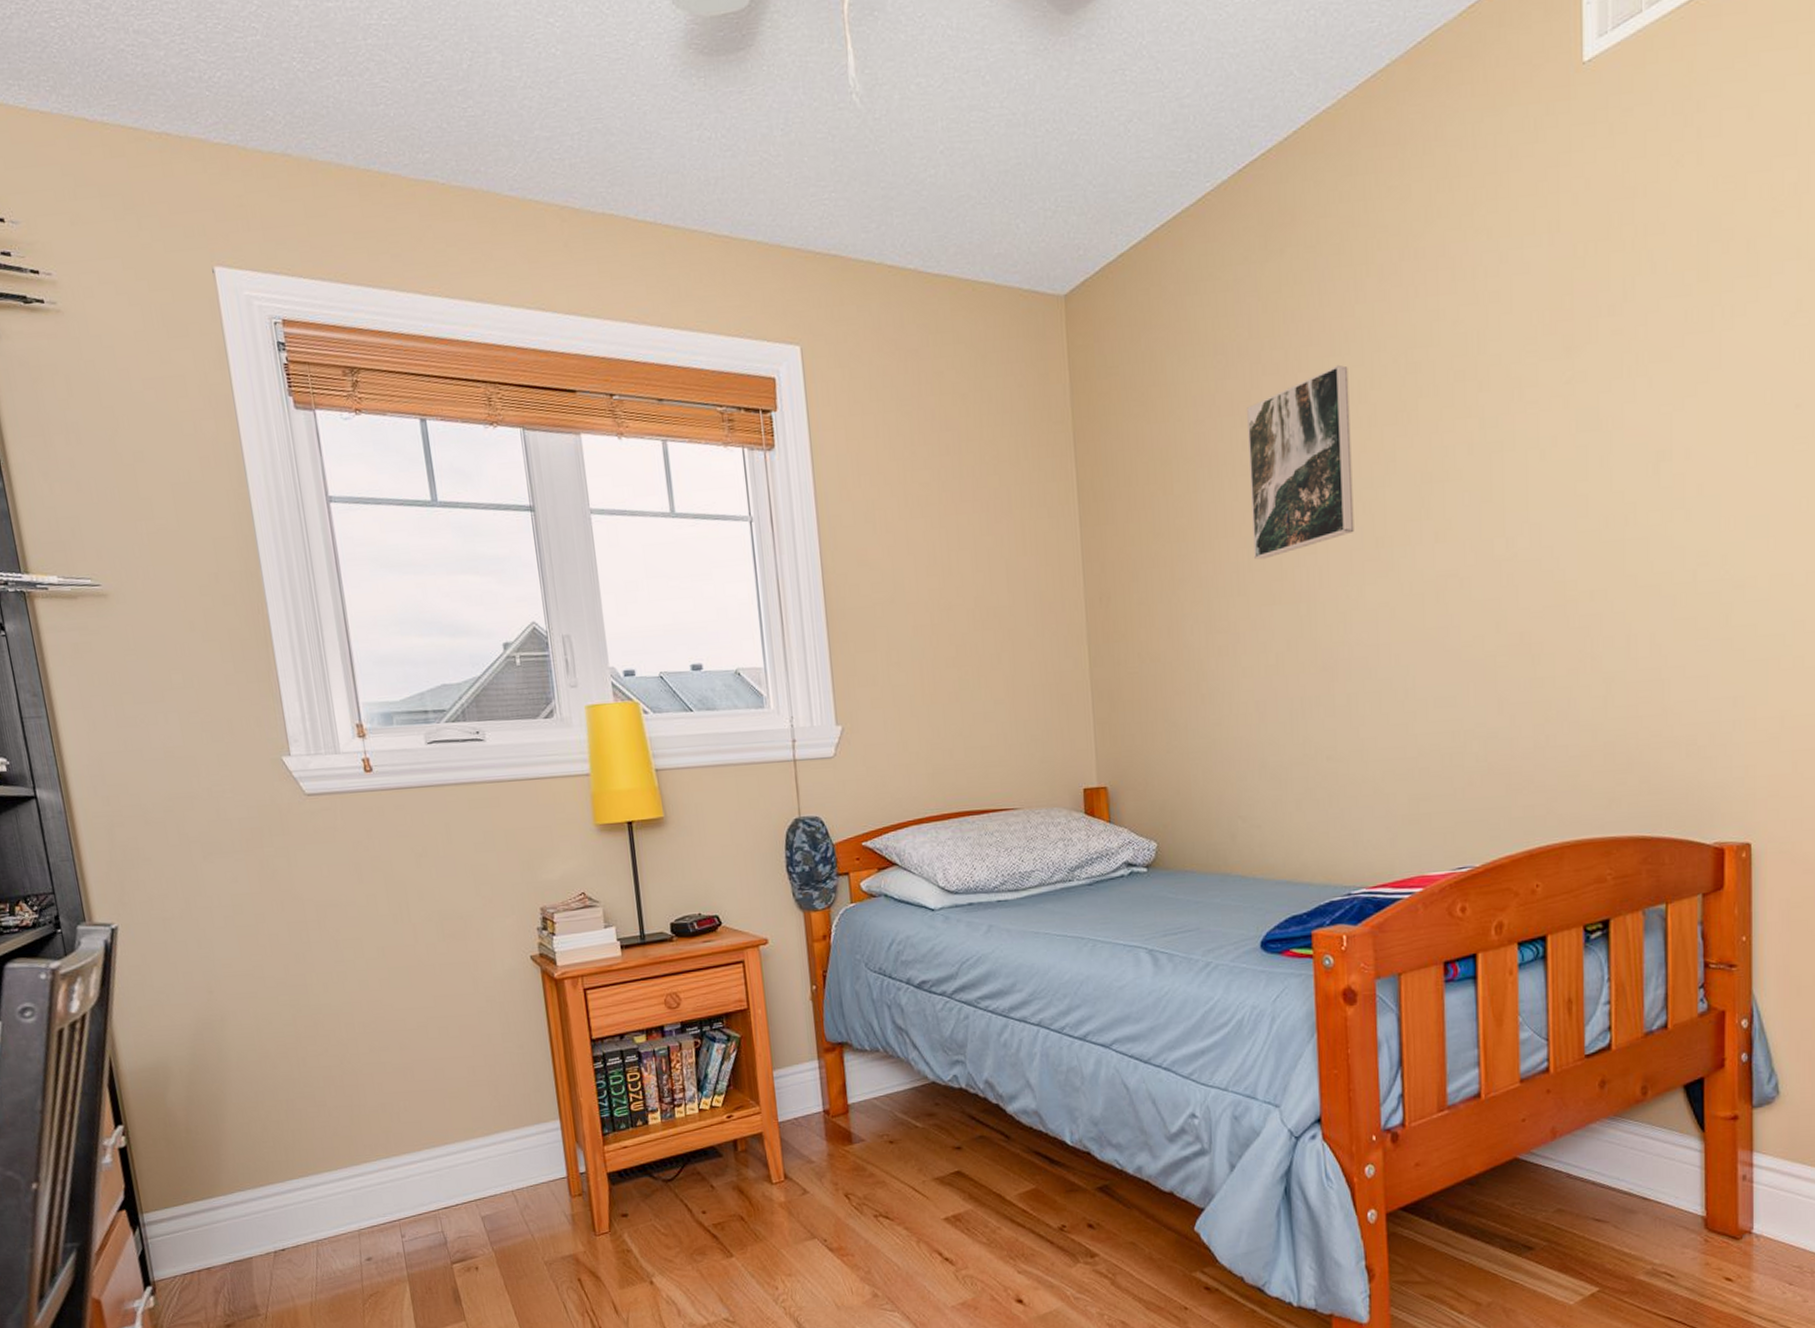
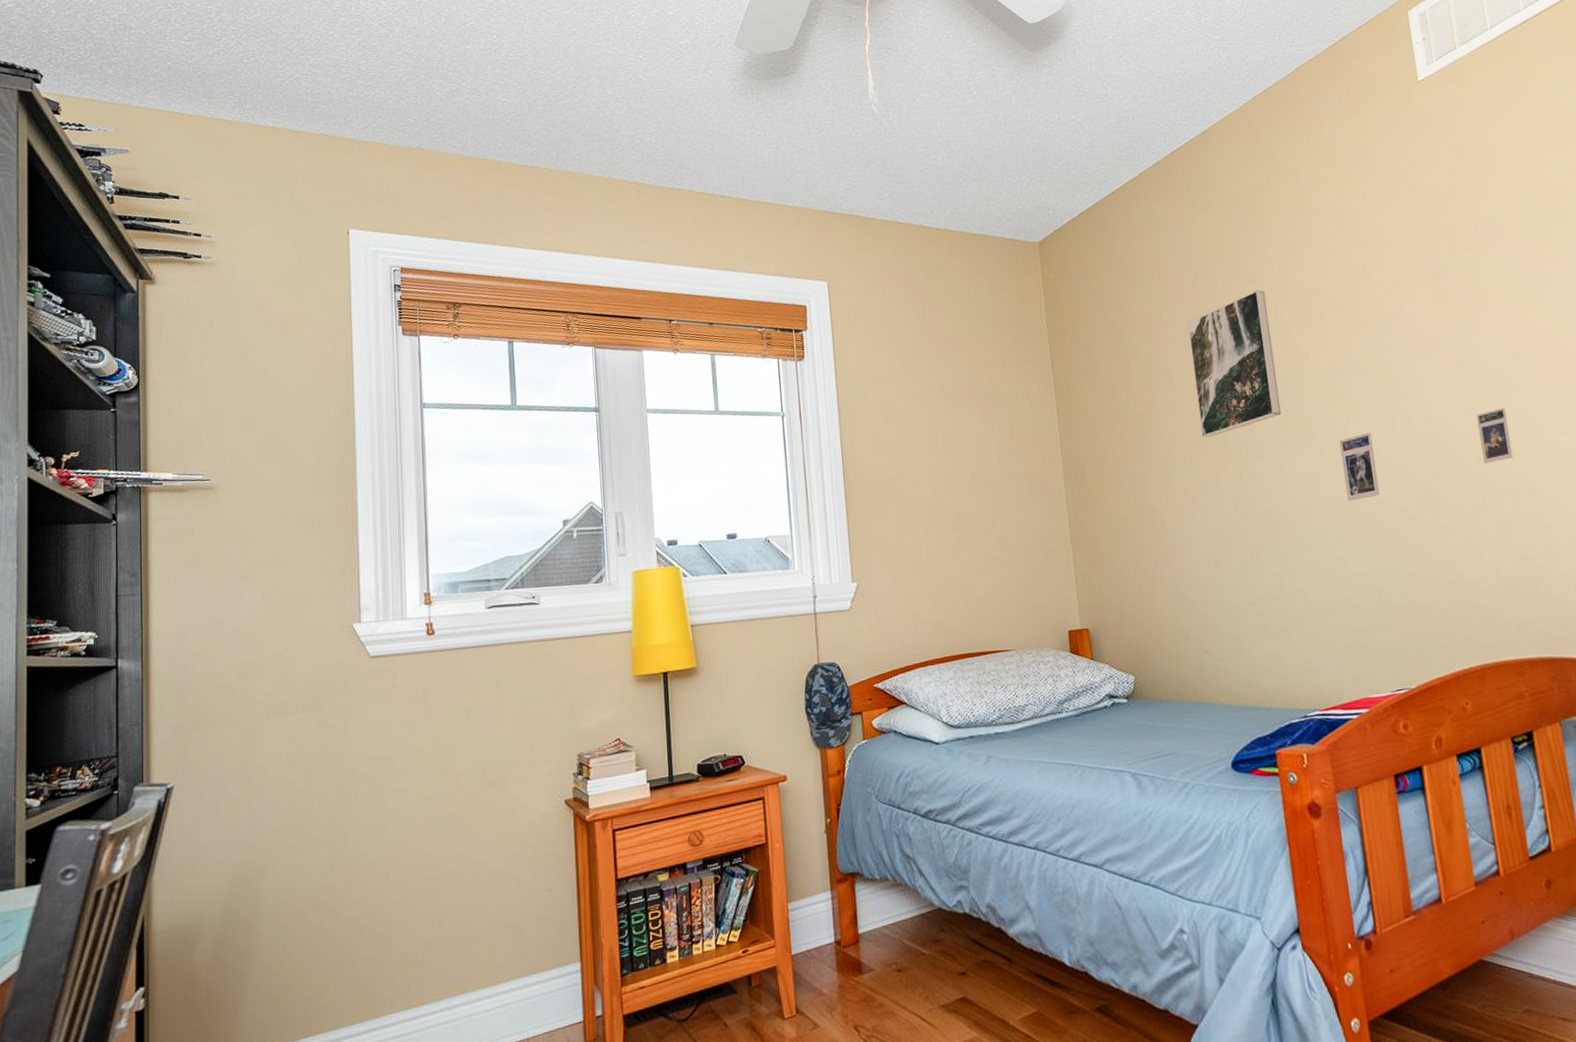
trading card: none [1422,558,1465,644] -> present [1339,433,1380,502]
sports card: none [1596,529,1636,601] -> present [1476,408,1514,464]

